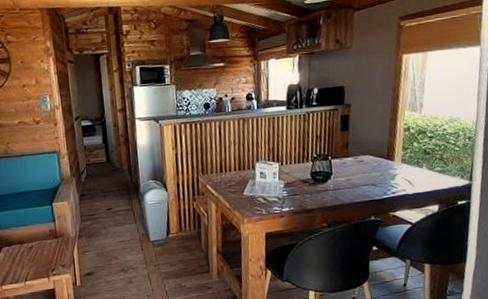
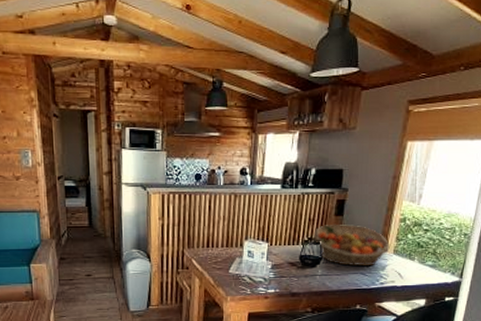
fruit basket: none [322,138,398,179] -> present [314,223,390,267]

